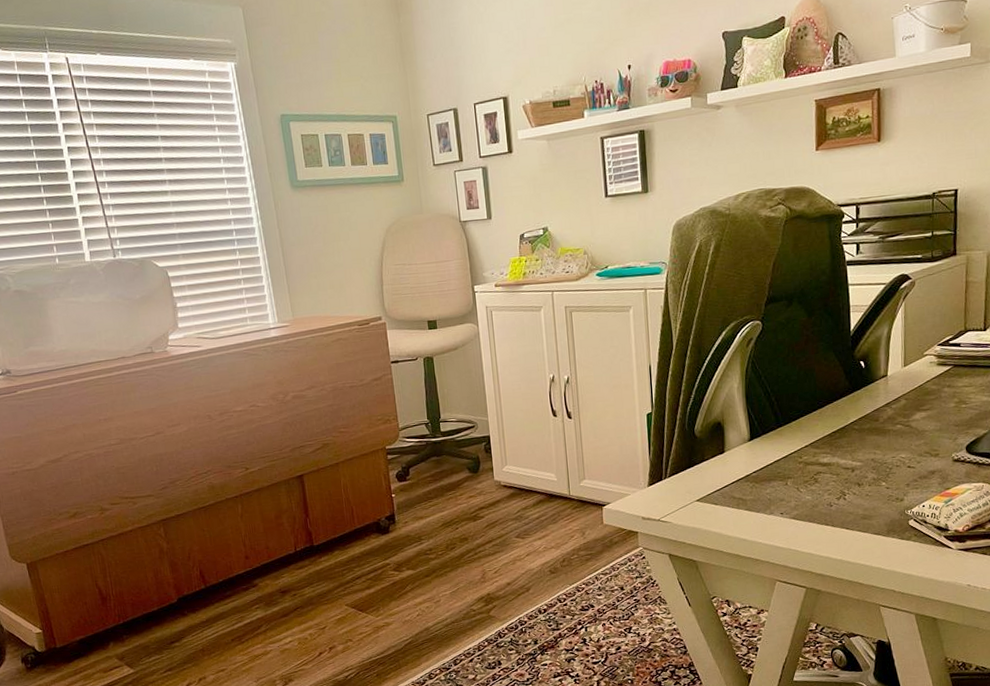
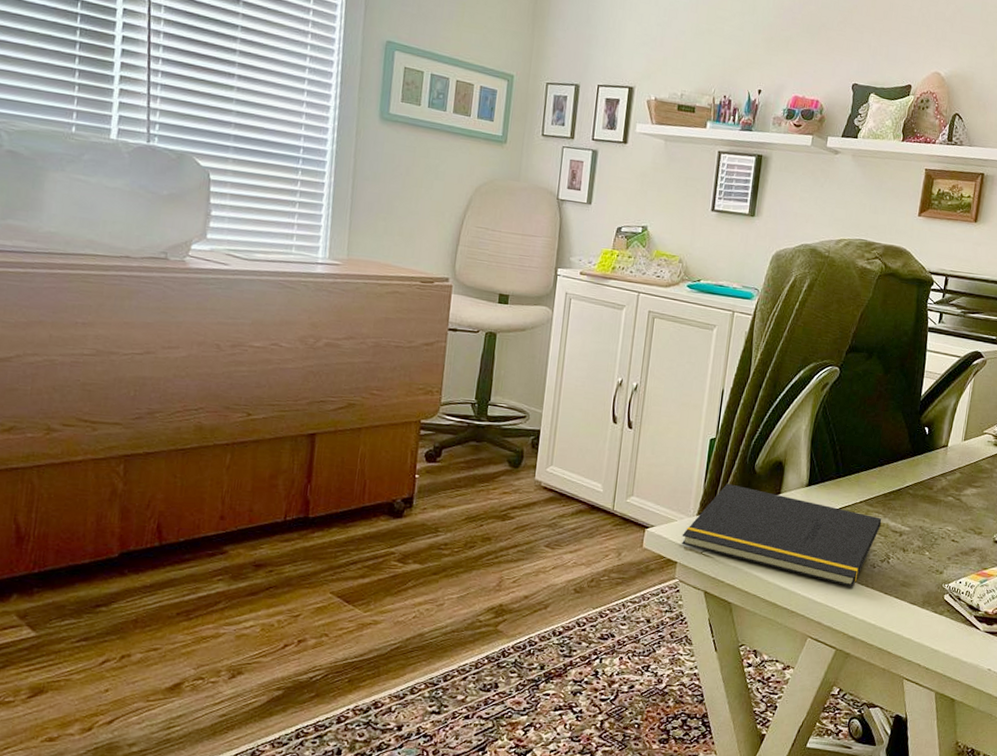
notepad: none [637,452,831,529] -> present [682,483,882,587]

